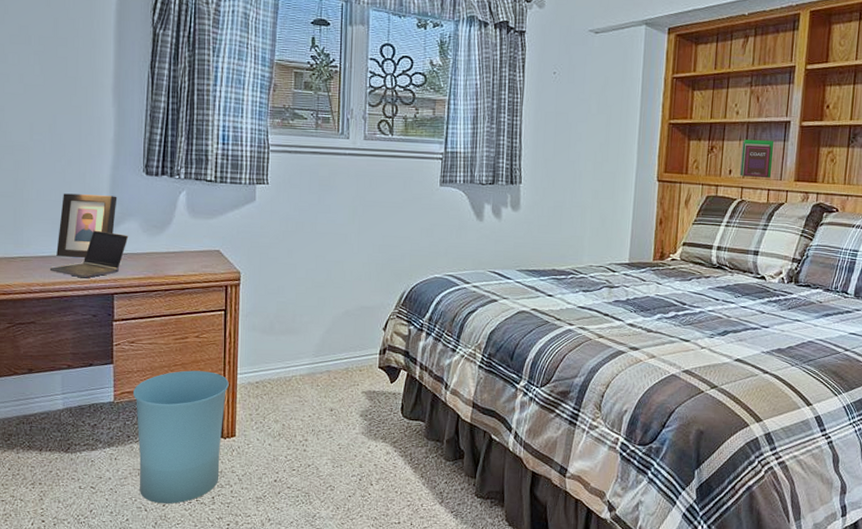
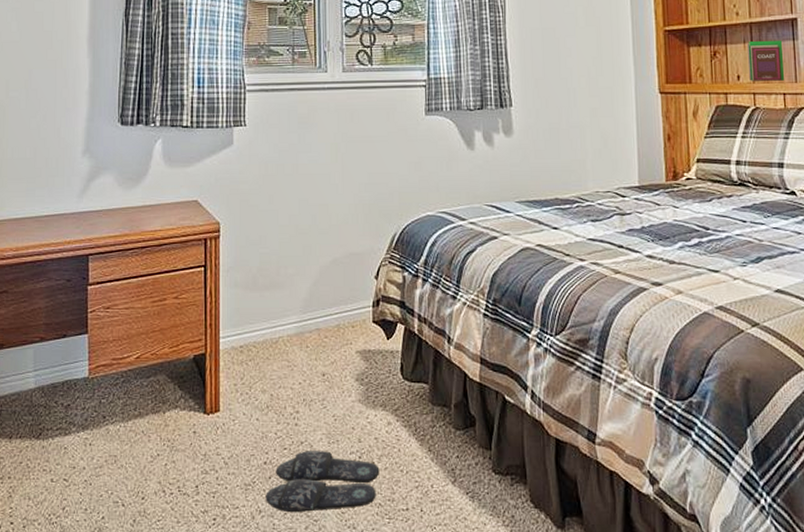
laptop computer: present [49,230,129,278] -> none [23,187,104,240]
picture frame: present [56,193,117,258] -> none [30,149,92,217]
waste bin: present [133,370,229,504] -> none [109,337,211,497]
slippers: none [275,472,377,522] -> present [266,451,380,512]

